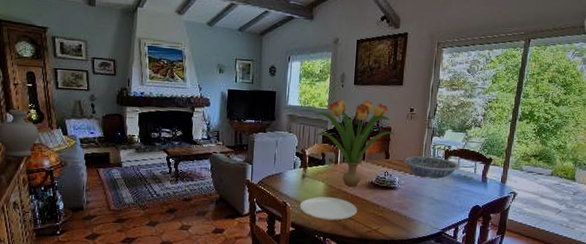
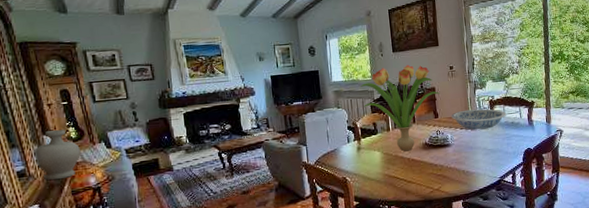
plate: present [299,197,358,221] -> none [359,164,417,189]

